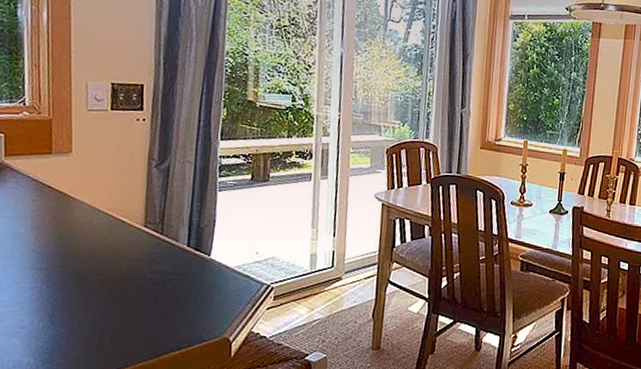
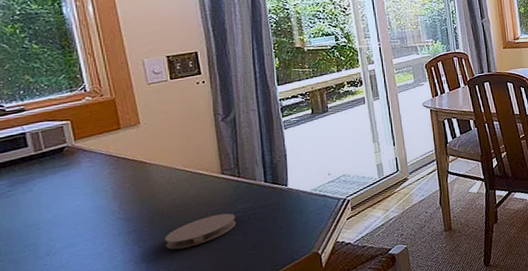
coaster: none [74,270,151,300] -> present [164,213,237,250]

